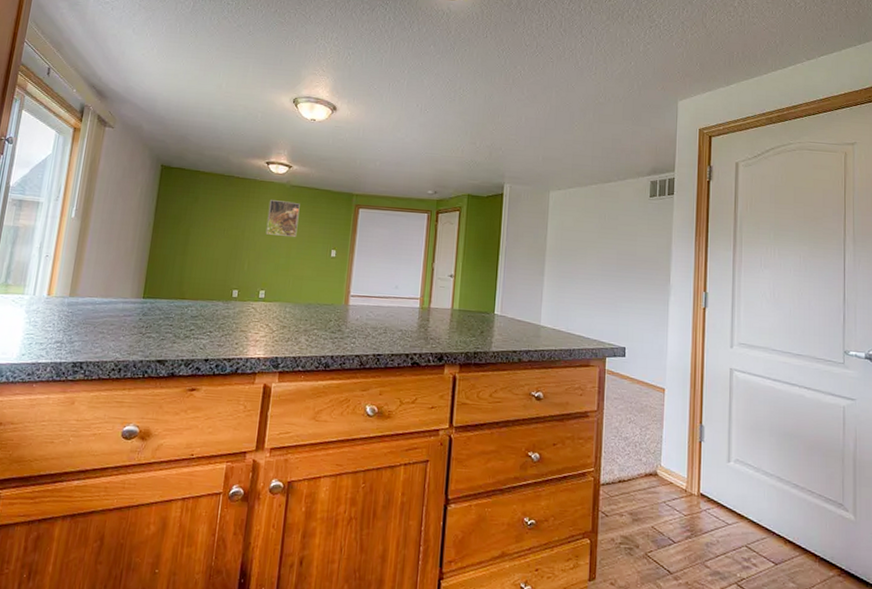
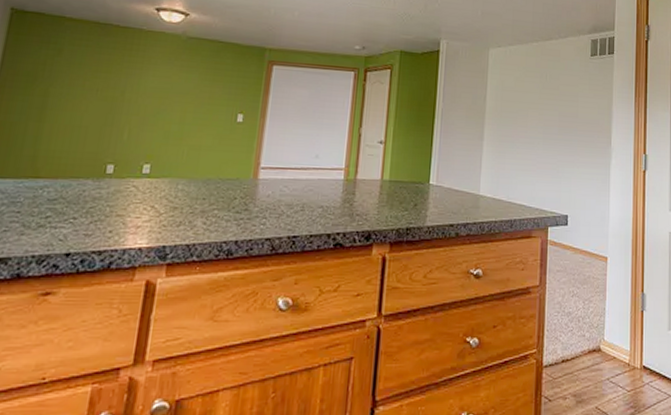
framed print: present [265,200,300,237] -> none [153,54,199,99]

